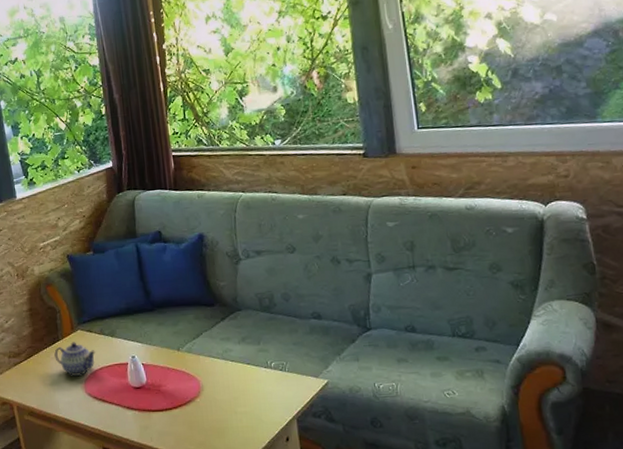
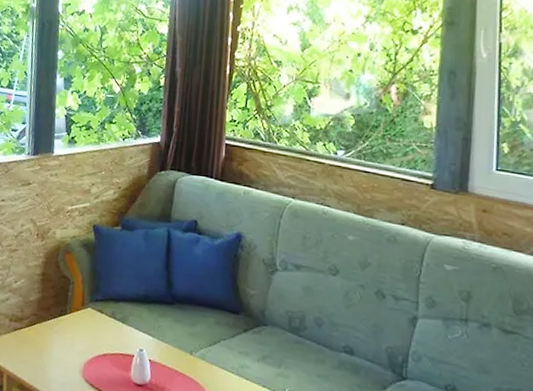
teapot: present [54,342,96,376] -> none [58,319,102,358]

